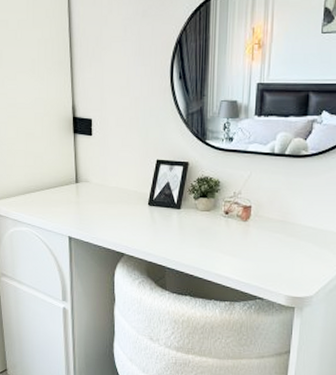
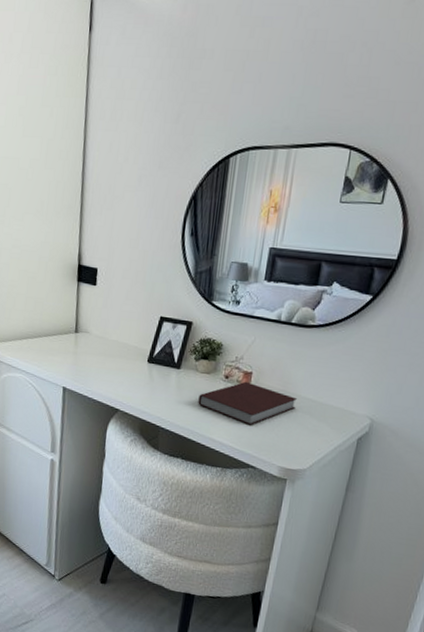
notebook: none [201,215,297,258] -> present [198,381,297,425]

